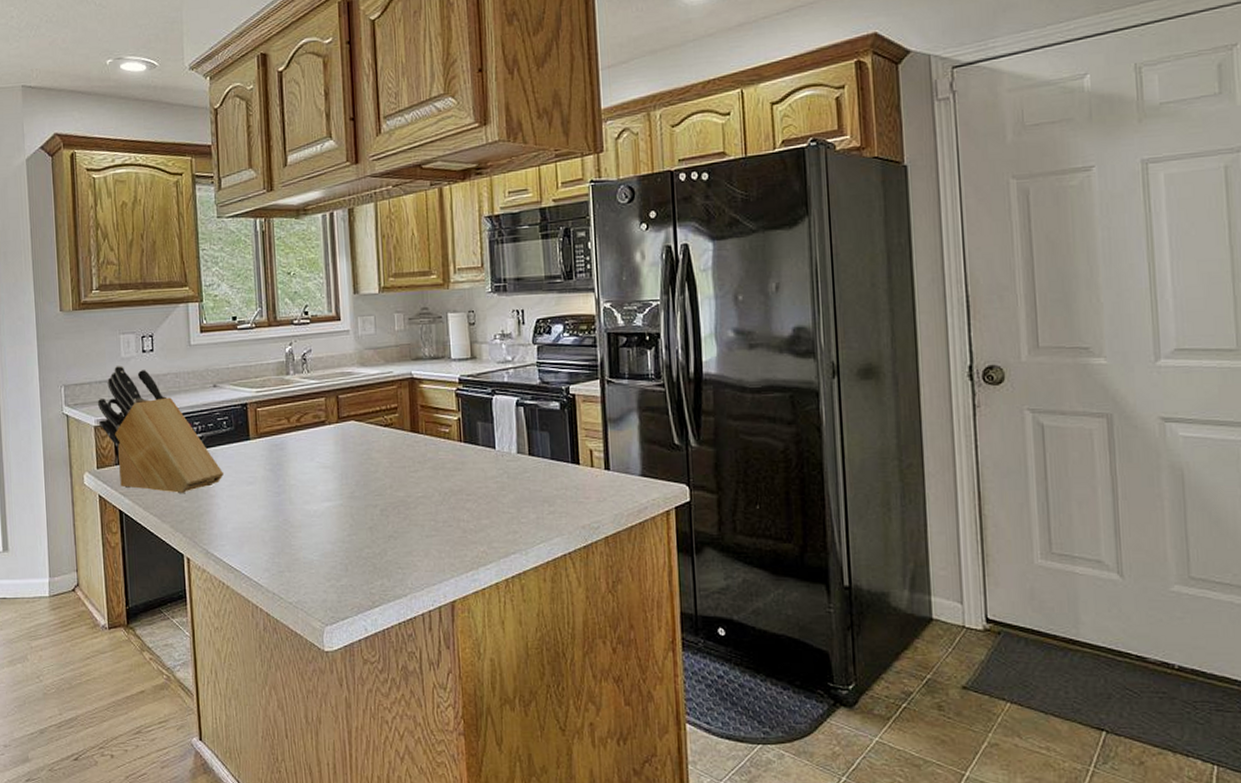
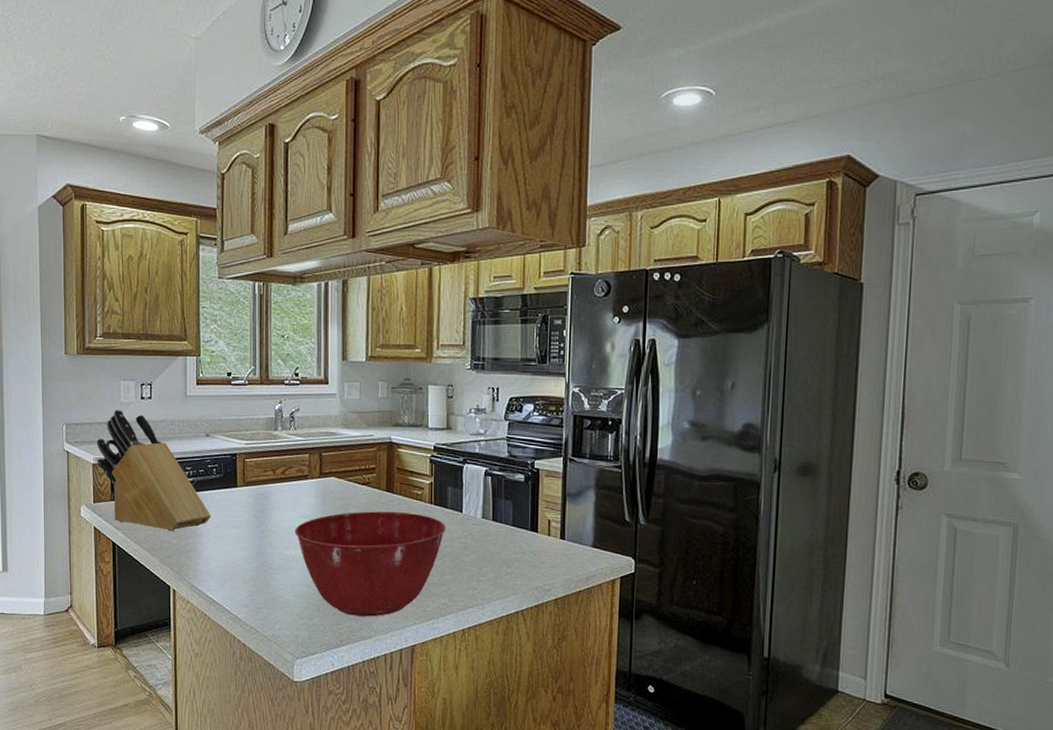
mixing bowl: none [315,453,479,573] -> present [295,511,446,617]

